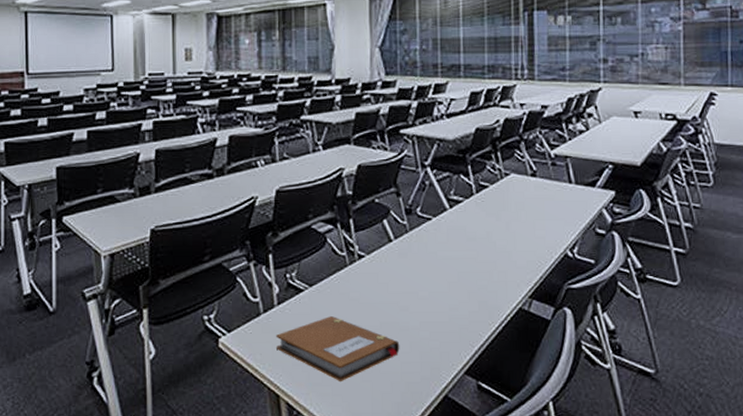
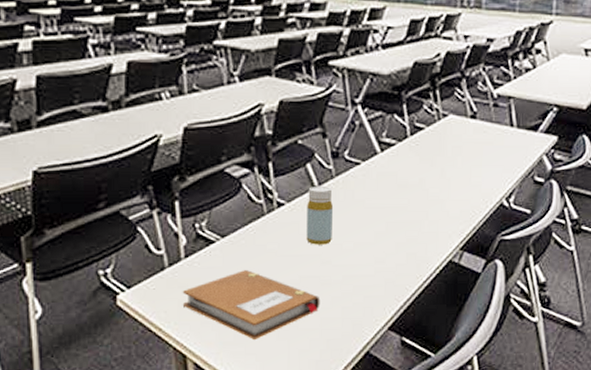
bottle: none [384,240,409,293] -> present [306,186,333,245]

